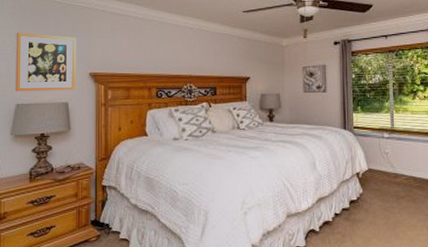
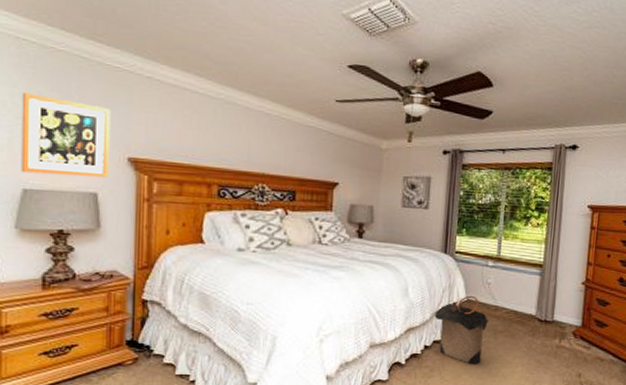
laundry hamper: none [341,165,391,229] -> present [435,295,489,364]

